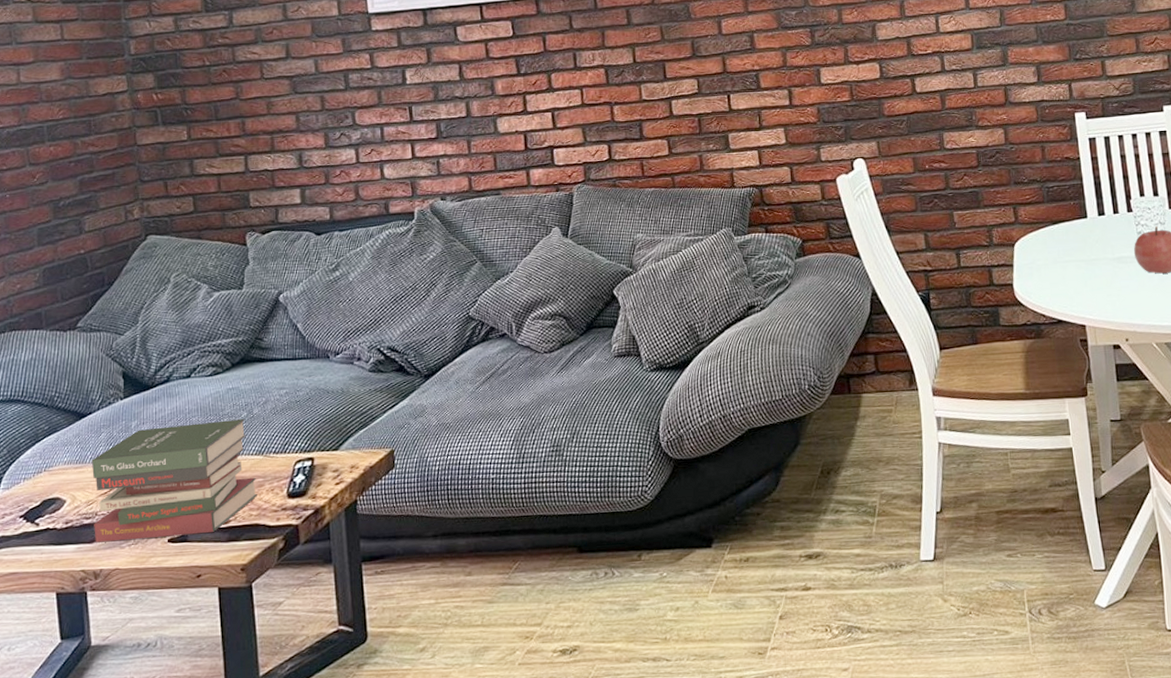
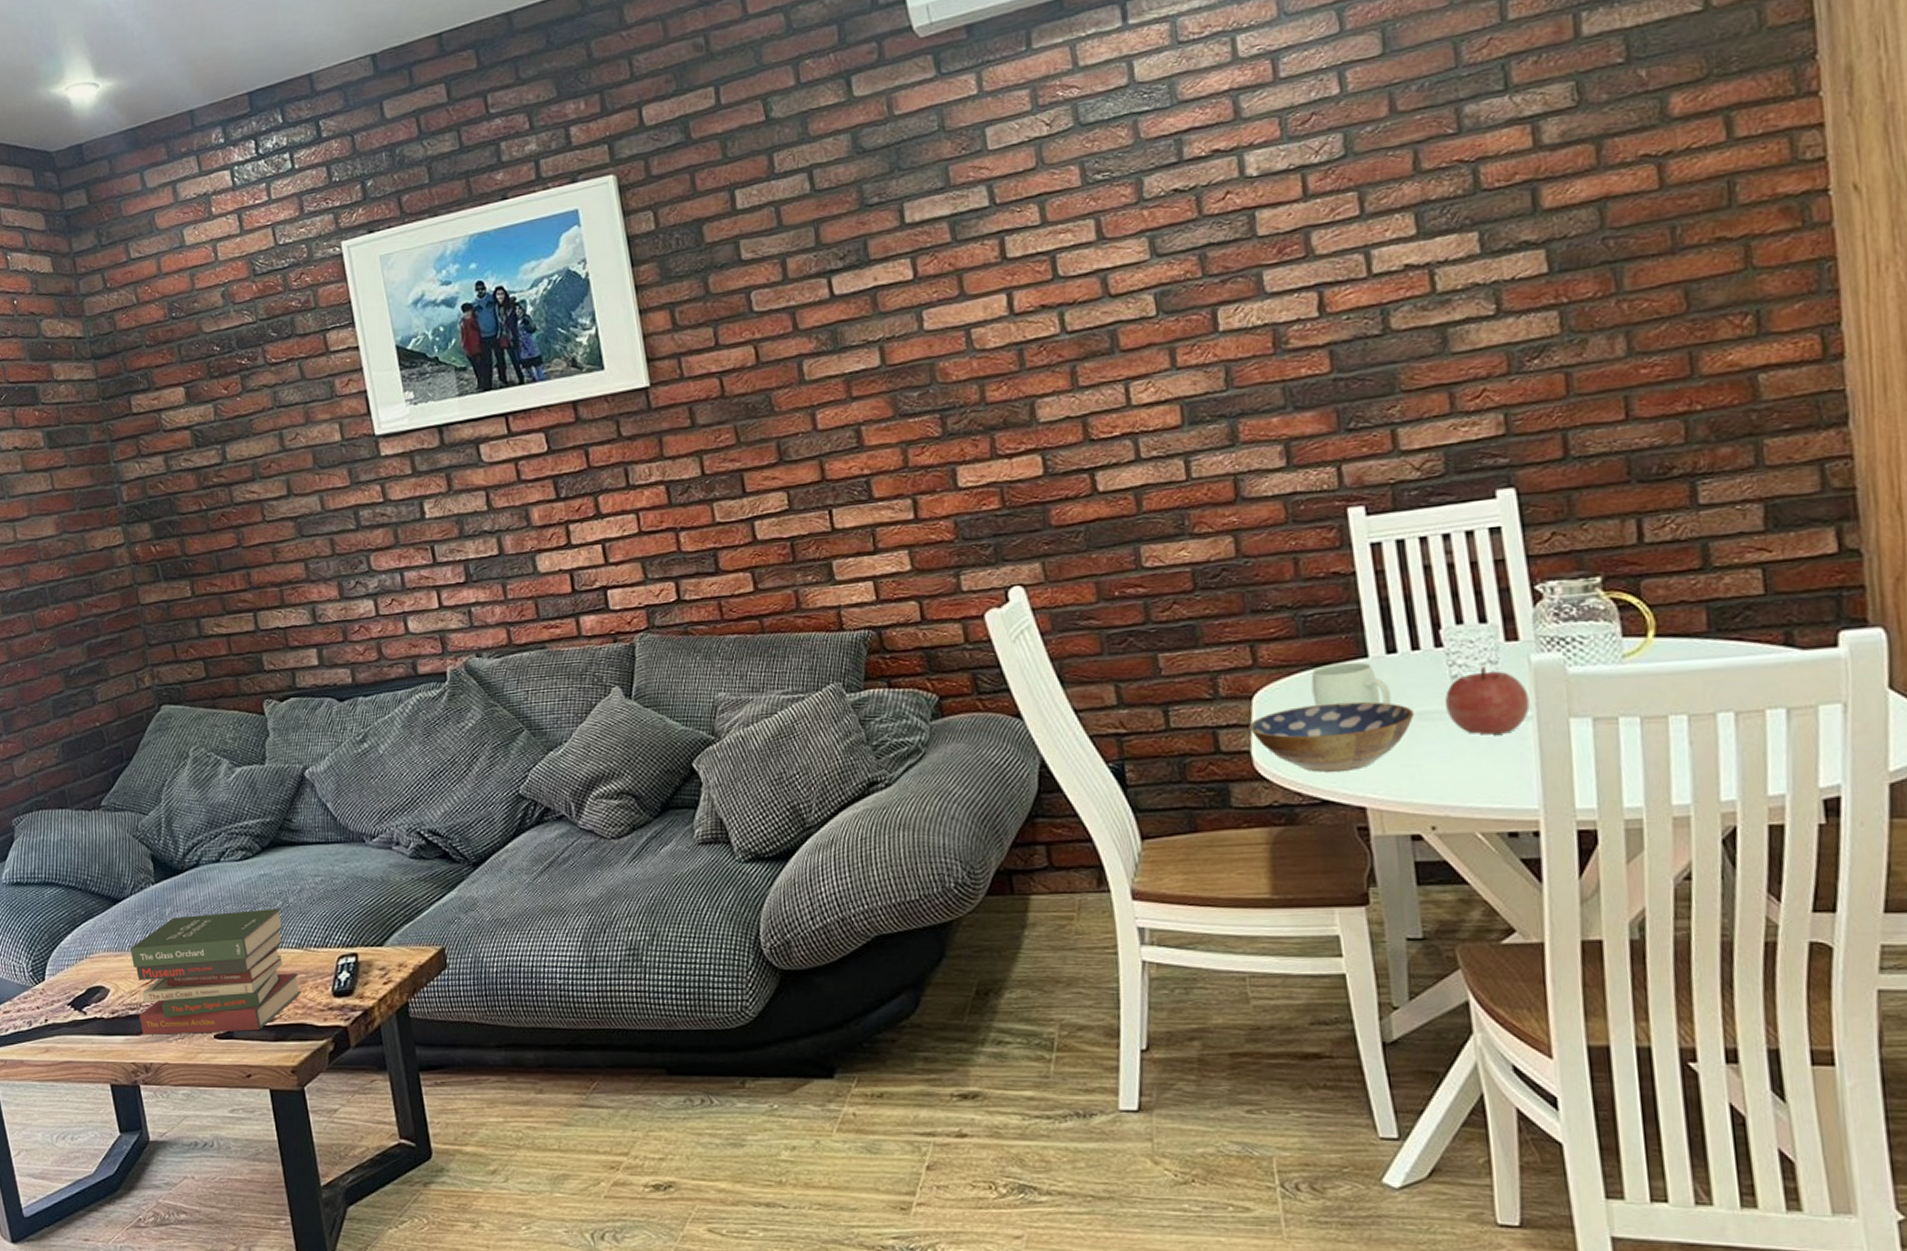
bowl: none [1012,249,1115,300] -> present [1249,701,1415,772]
mug: none [1052,221,1101,252] -> present [1311,662,1392,706]

